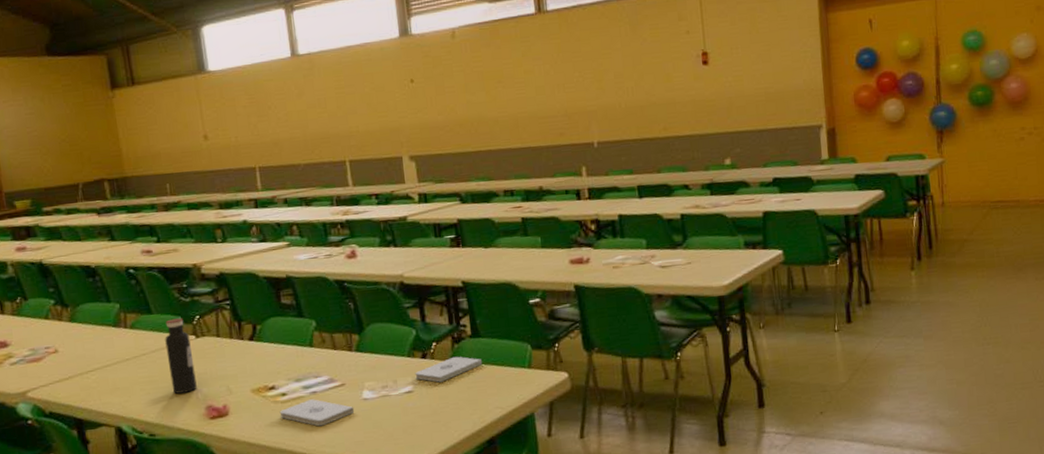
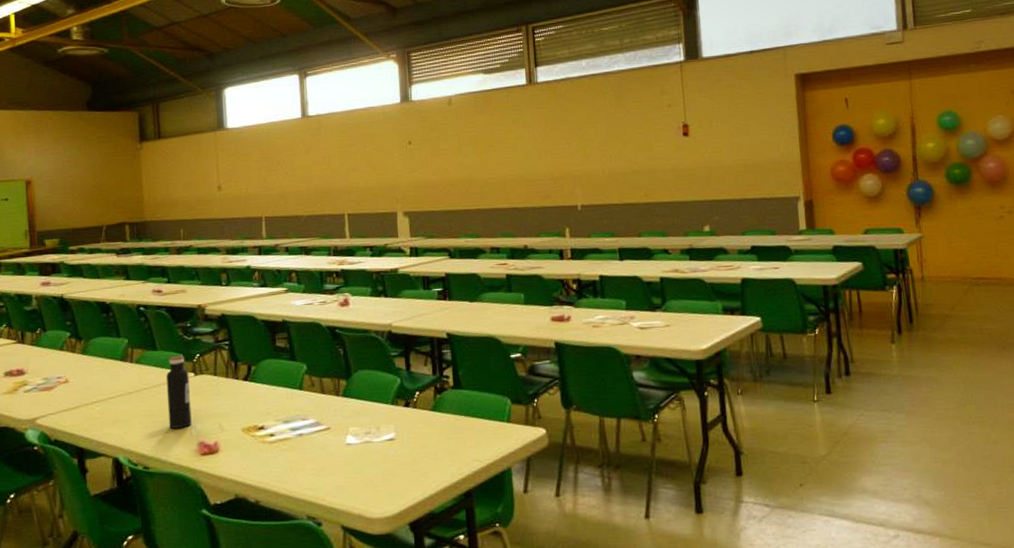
notepad: present [279,399,355,427] -> none [266,441,338,469]
notepad: present [415,356,483,383] -> none [397,406,463,432]

